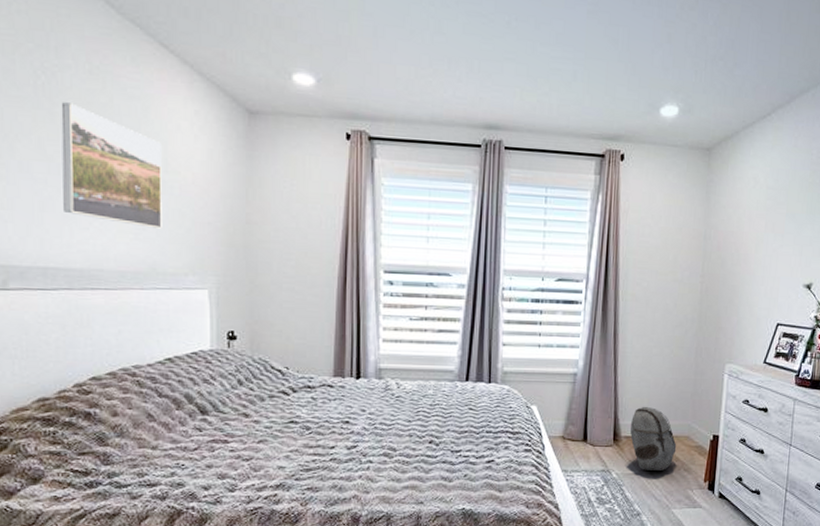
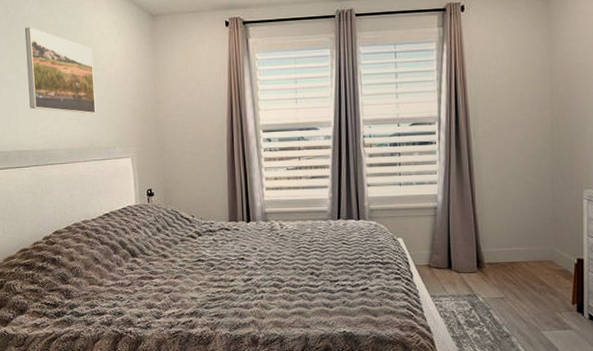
backpack: present [630,406,677,472] -> none [493,234,541,295]

